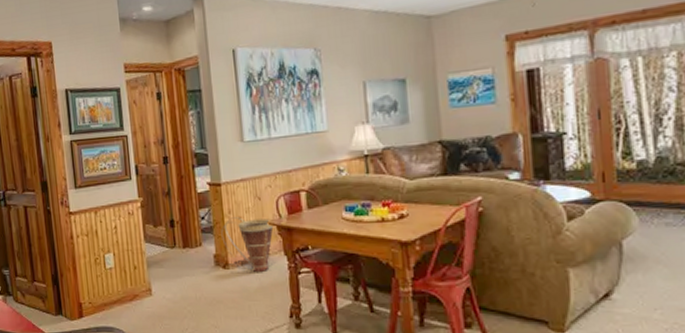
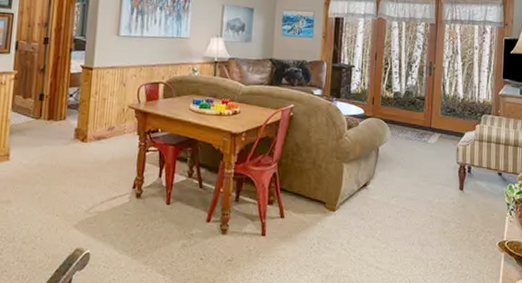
basket: present [221,217,274,273] -> none [85,98,132,148]

